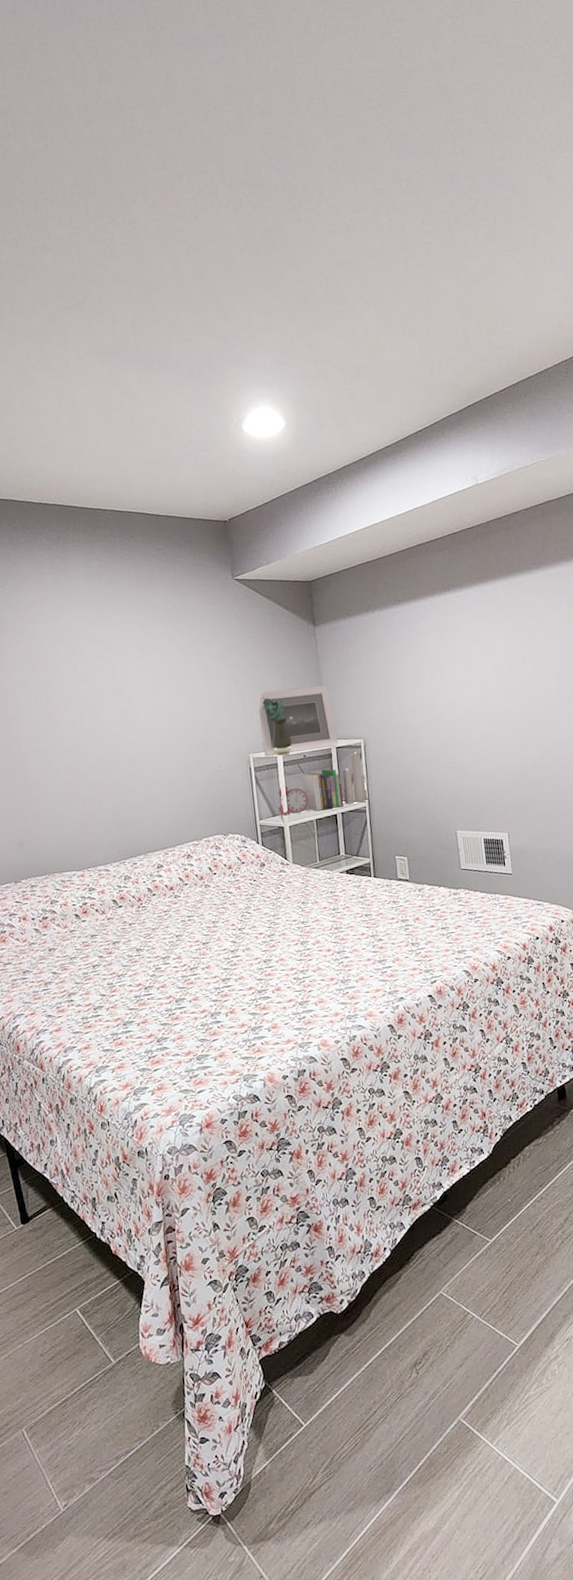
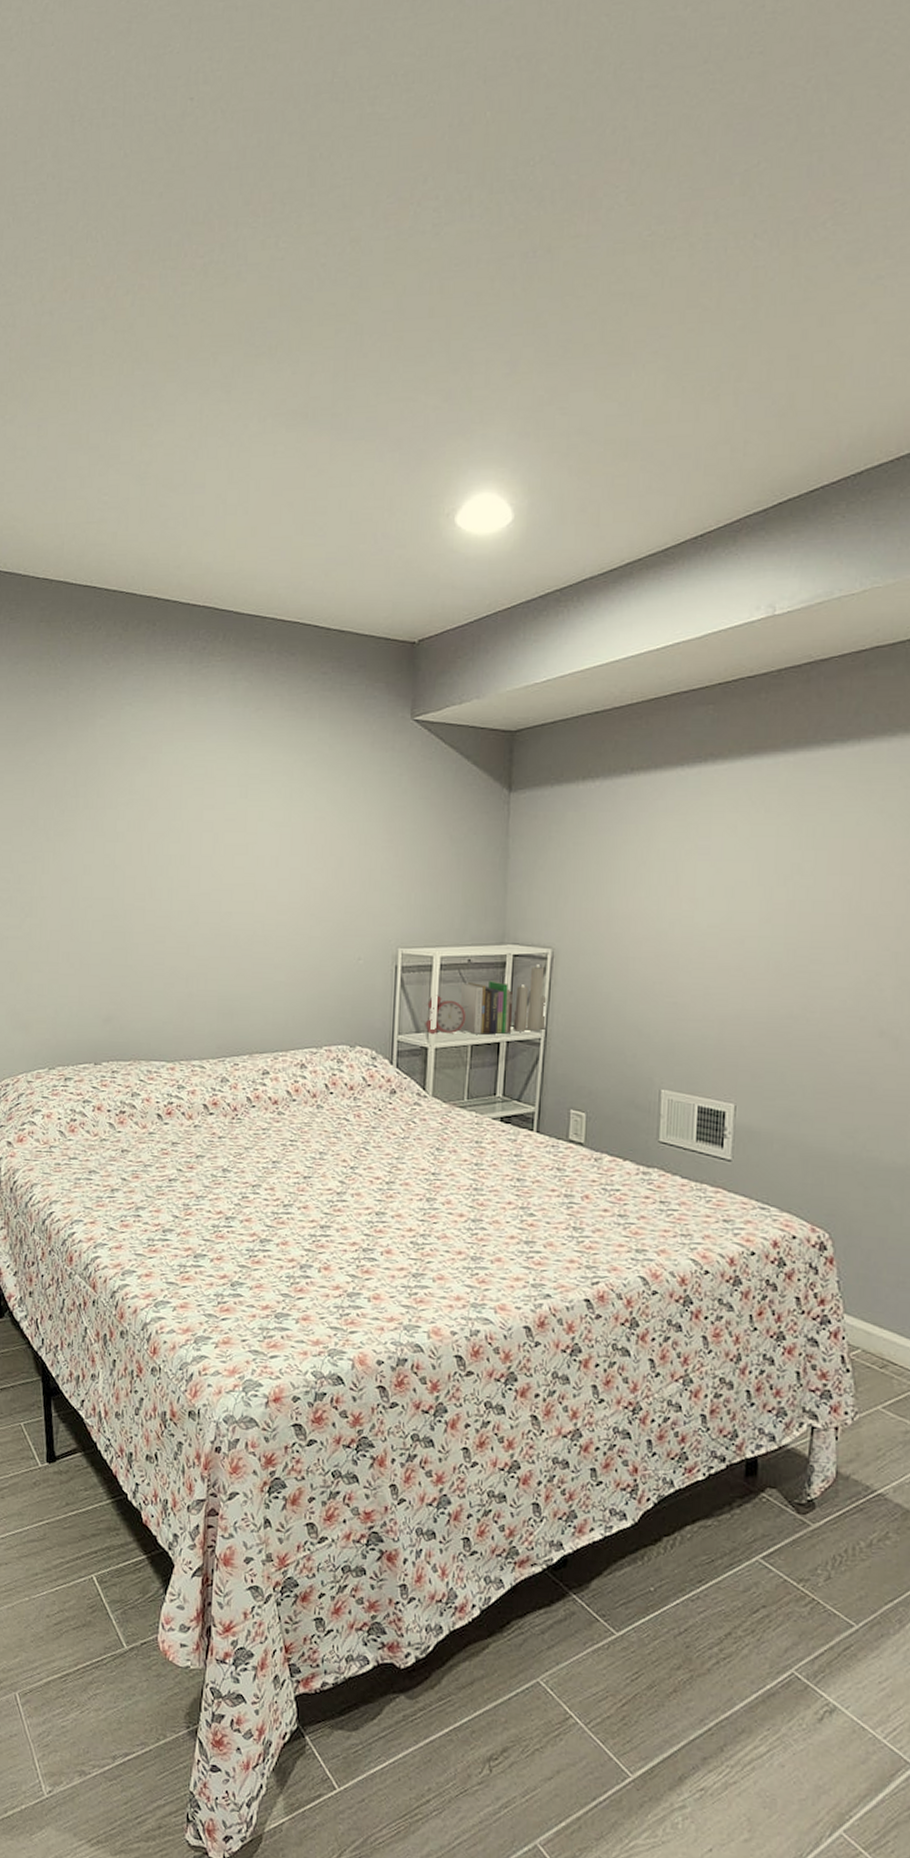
picture frame: present [256,685,339,757] -> none [415,870,518,955]
vase: present [262,697,293,756] -> none [425,877,457,956]

